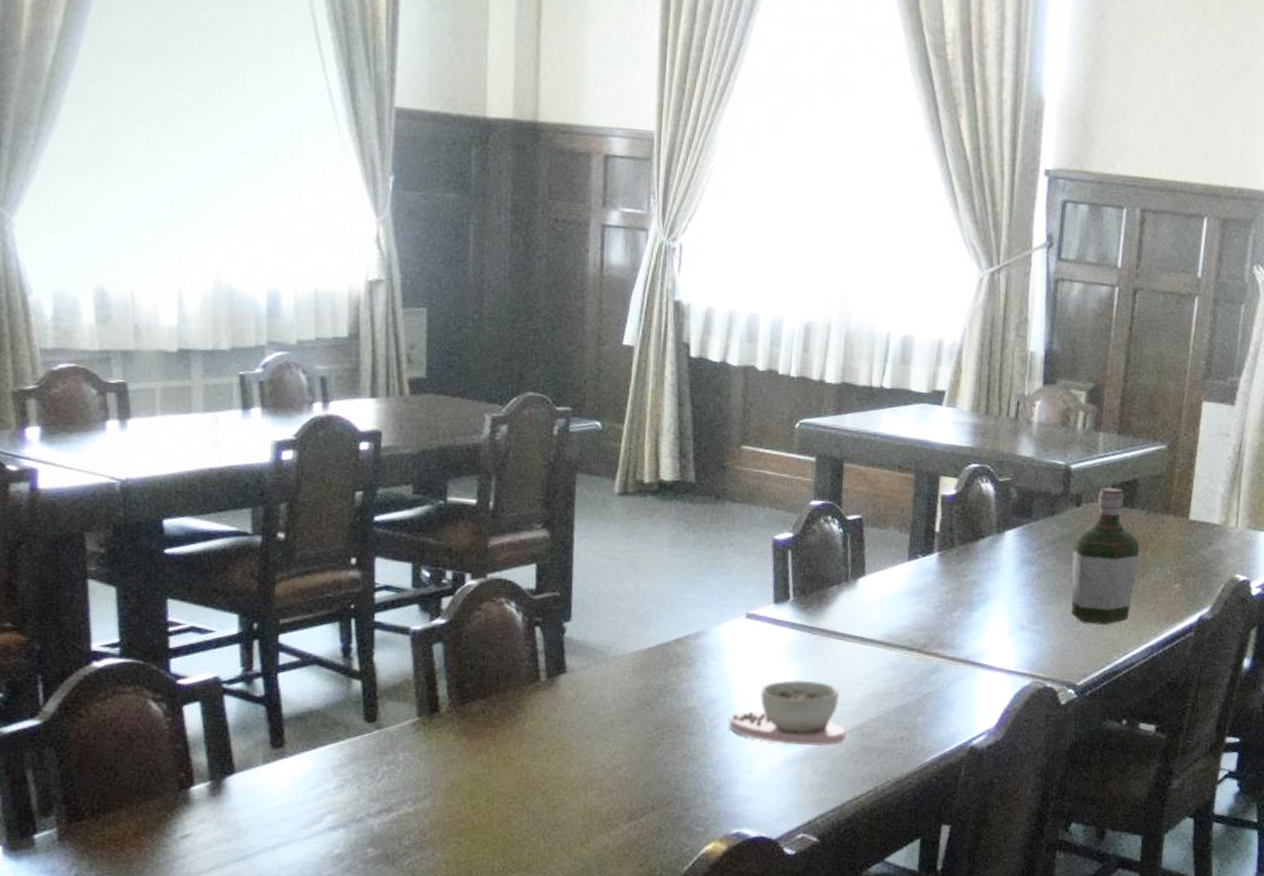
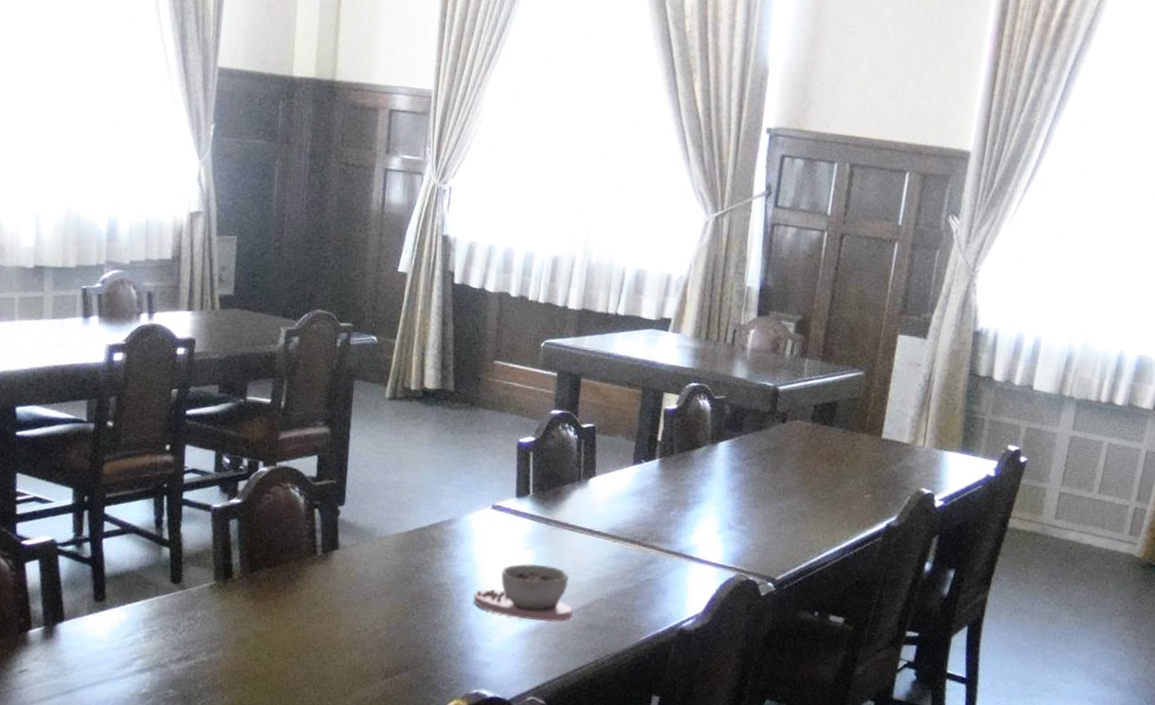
bottle: present [1071,487,1140,625] -> none [773,407,837,528]

